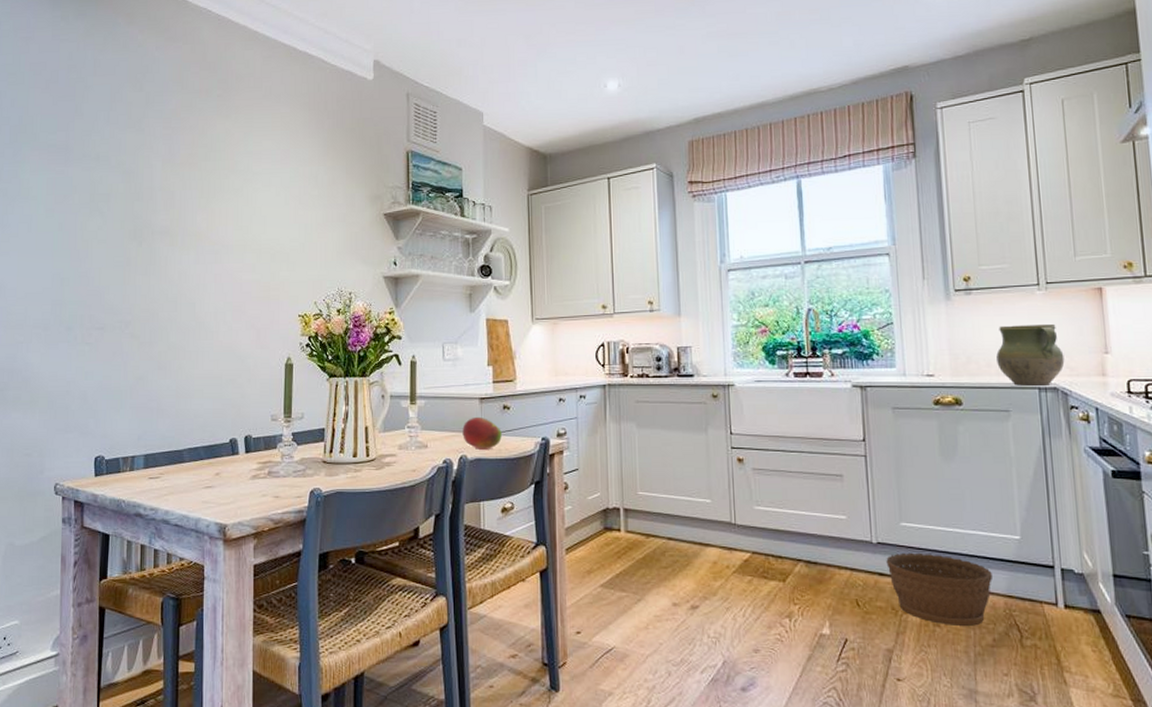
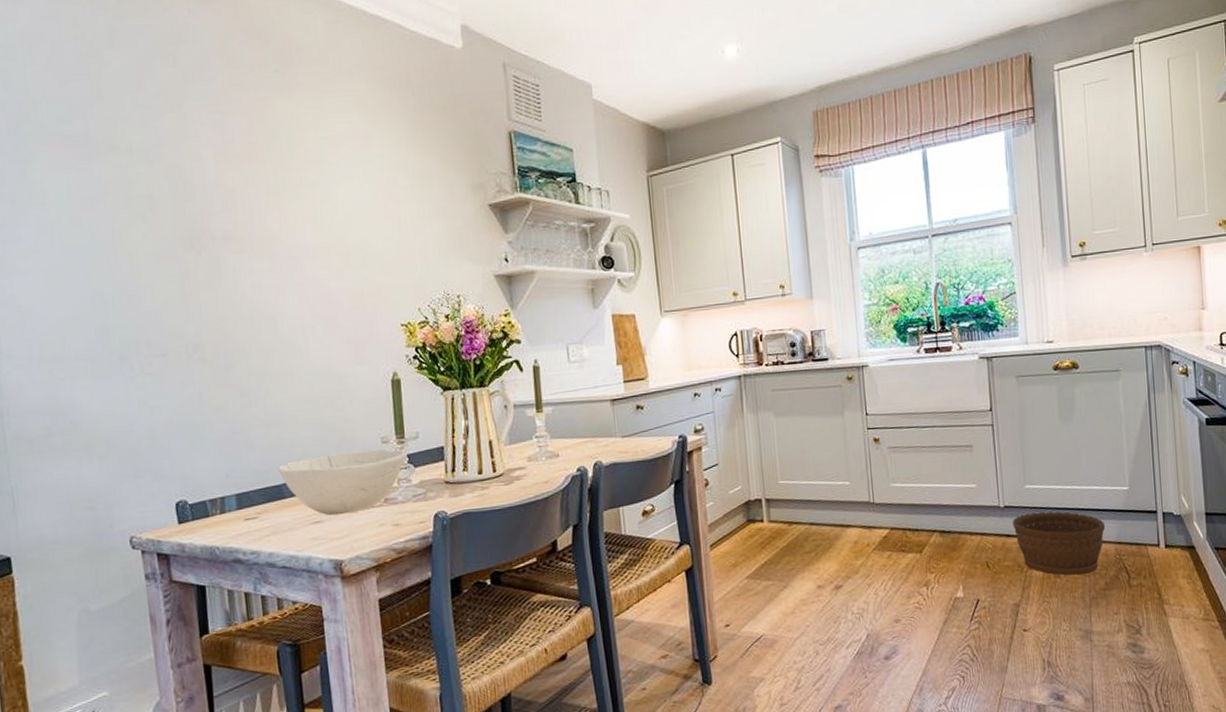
bowl: none [182,425,291,482] -> present [278,448,406,516]
fruit: present [462,416,502,450] -> none [595,419,637,454]
ceramic jug: present [996,323,1065,387] -> none [1108,283,1168,347]

